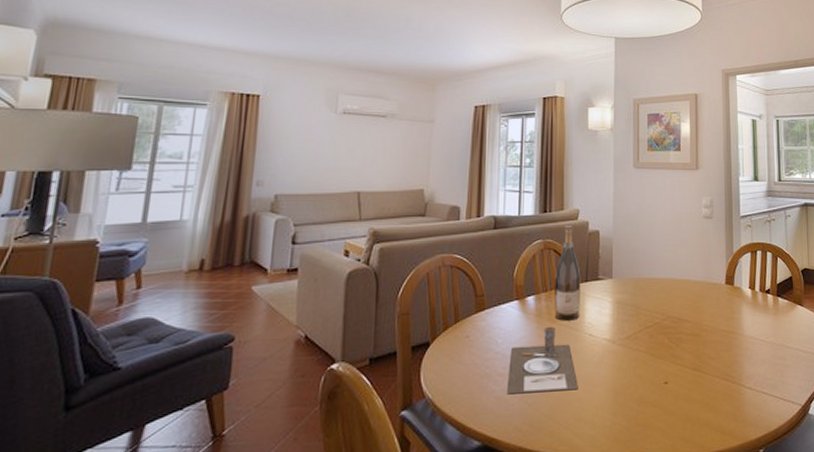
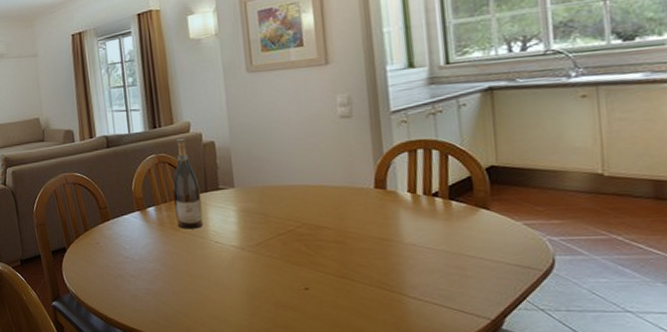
place setting: present [508,327,578,395] -> none [138,235,210,293]

